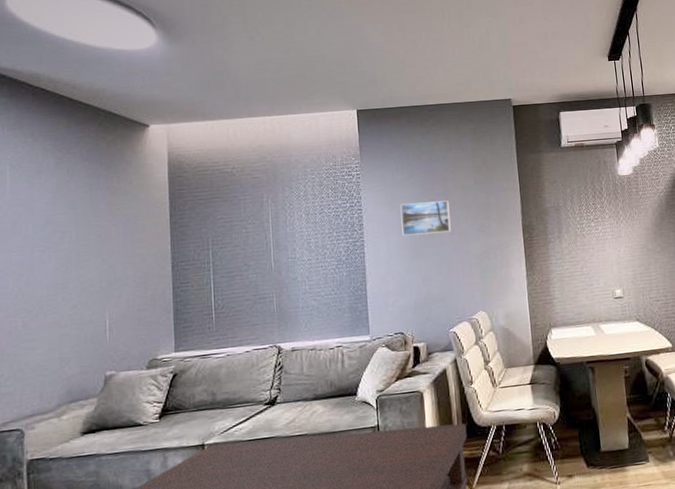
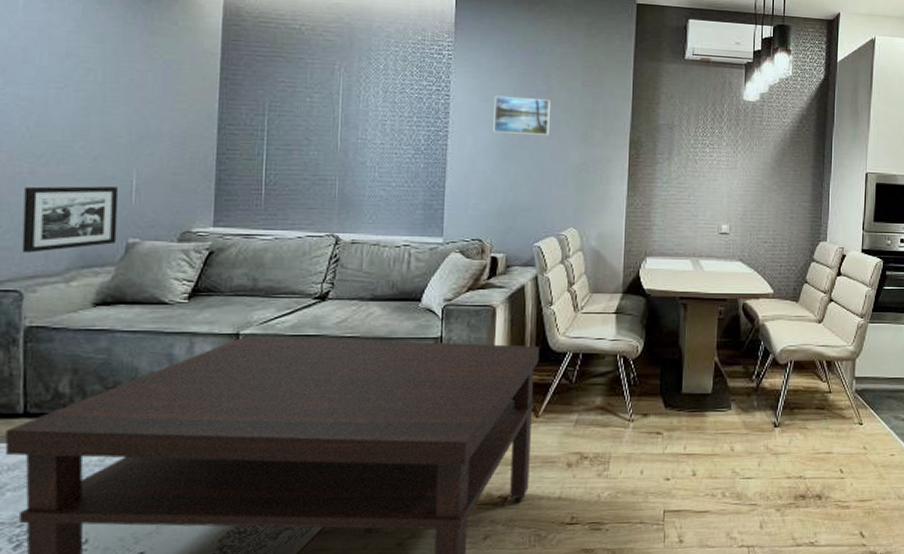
picture frame: none [20,328,97,396] -> present [22,186,119,253]

